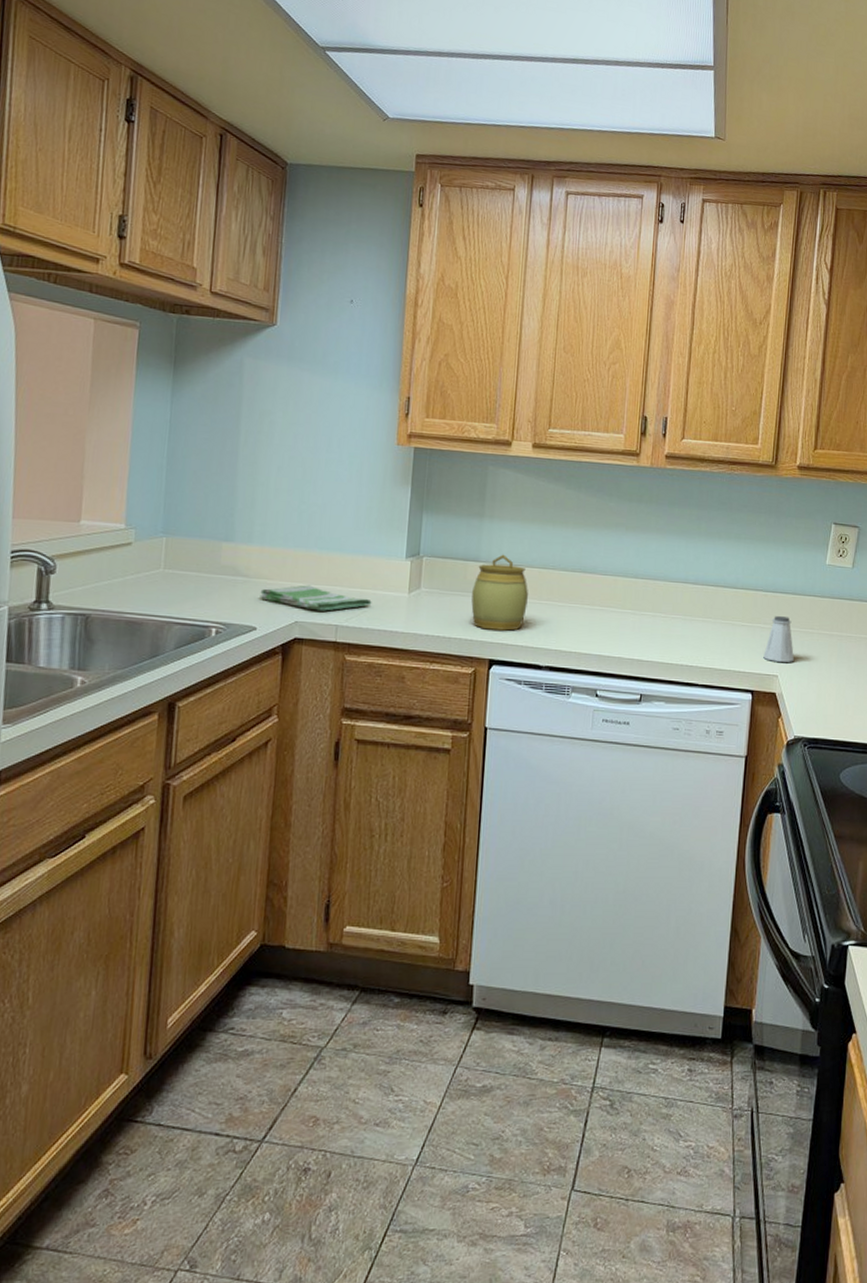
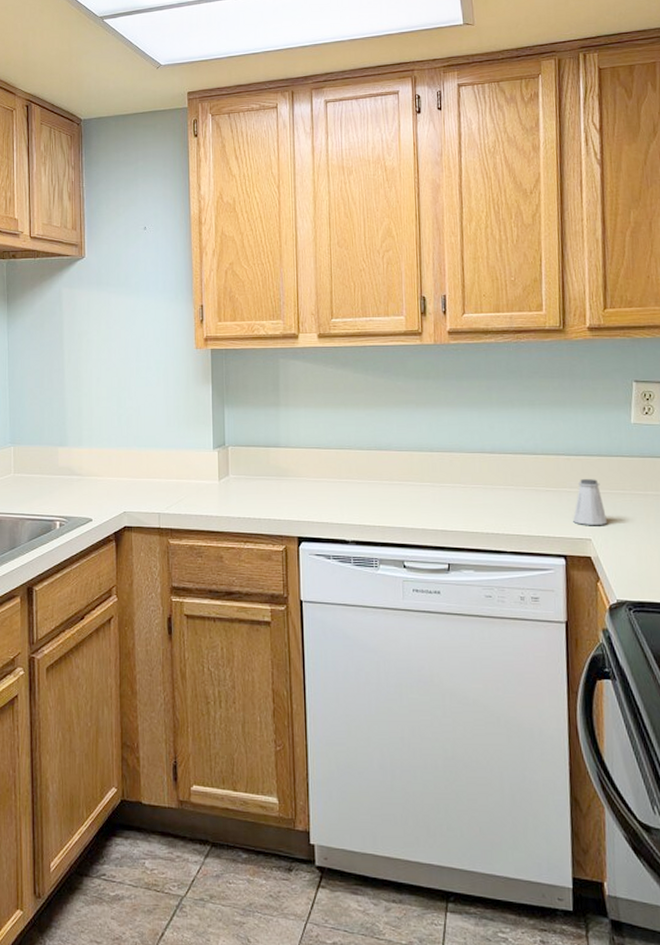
dish towel: present [260,585,372,611] -> none [93,479,187,501]
jar: present [471,554,529,631] -> none [276,439,329,509]

